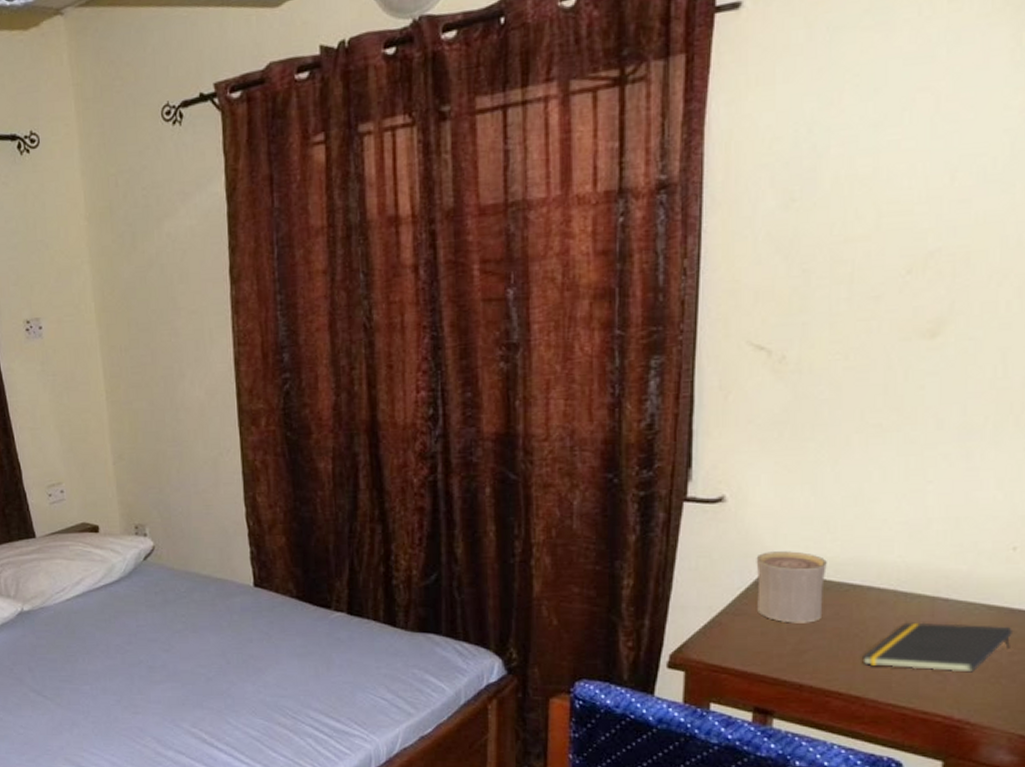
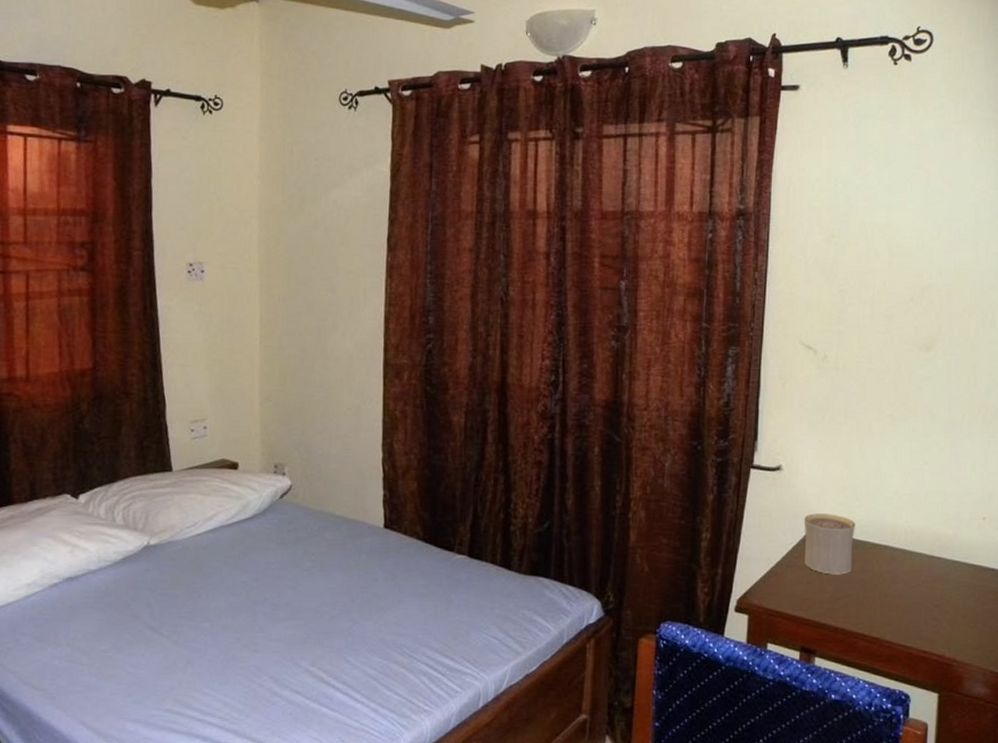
notepad: present [862,622,1014,673] -> none [881,576,985,619]

